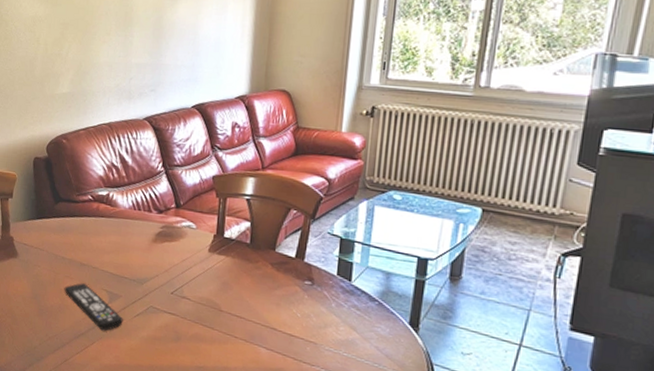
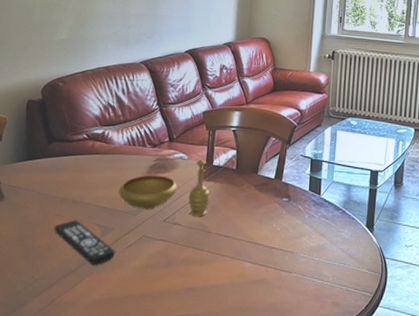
decorative bowl: none [125,230,221,293] -> present [119,159,210,218]

